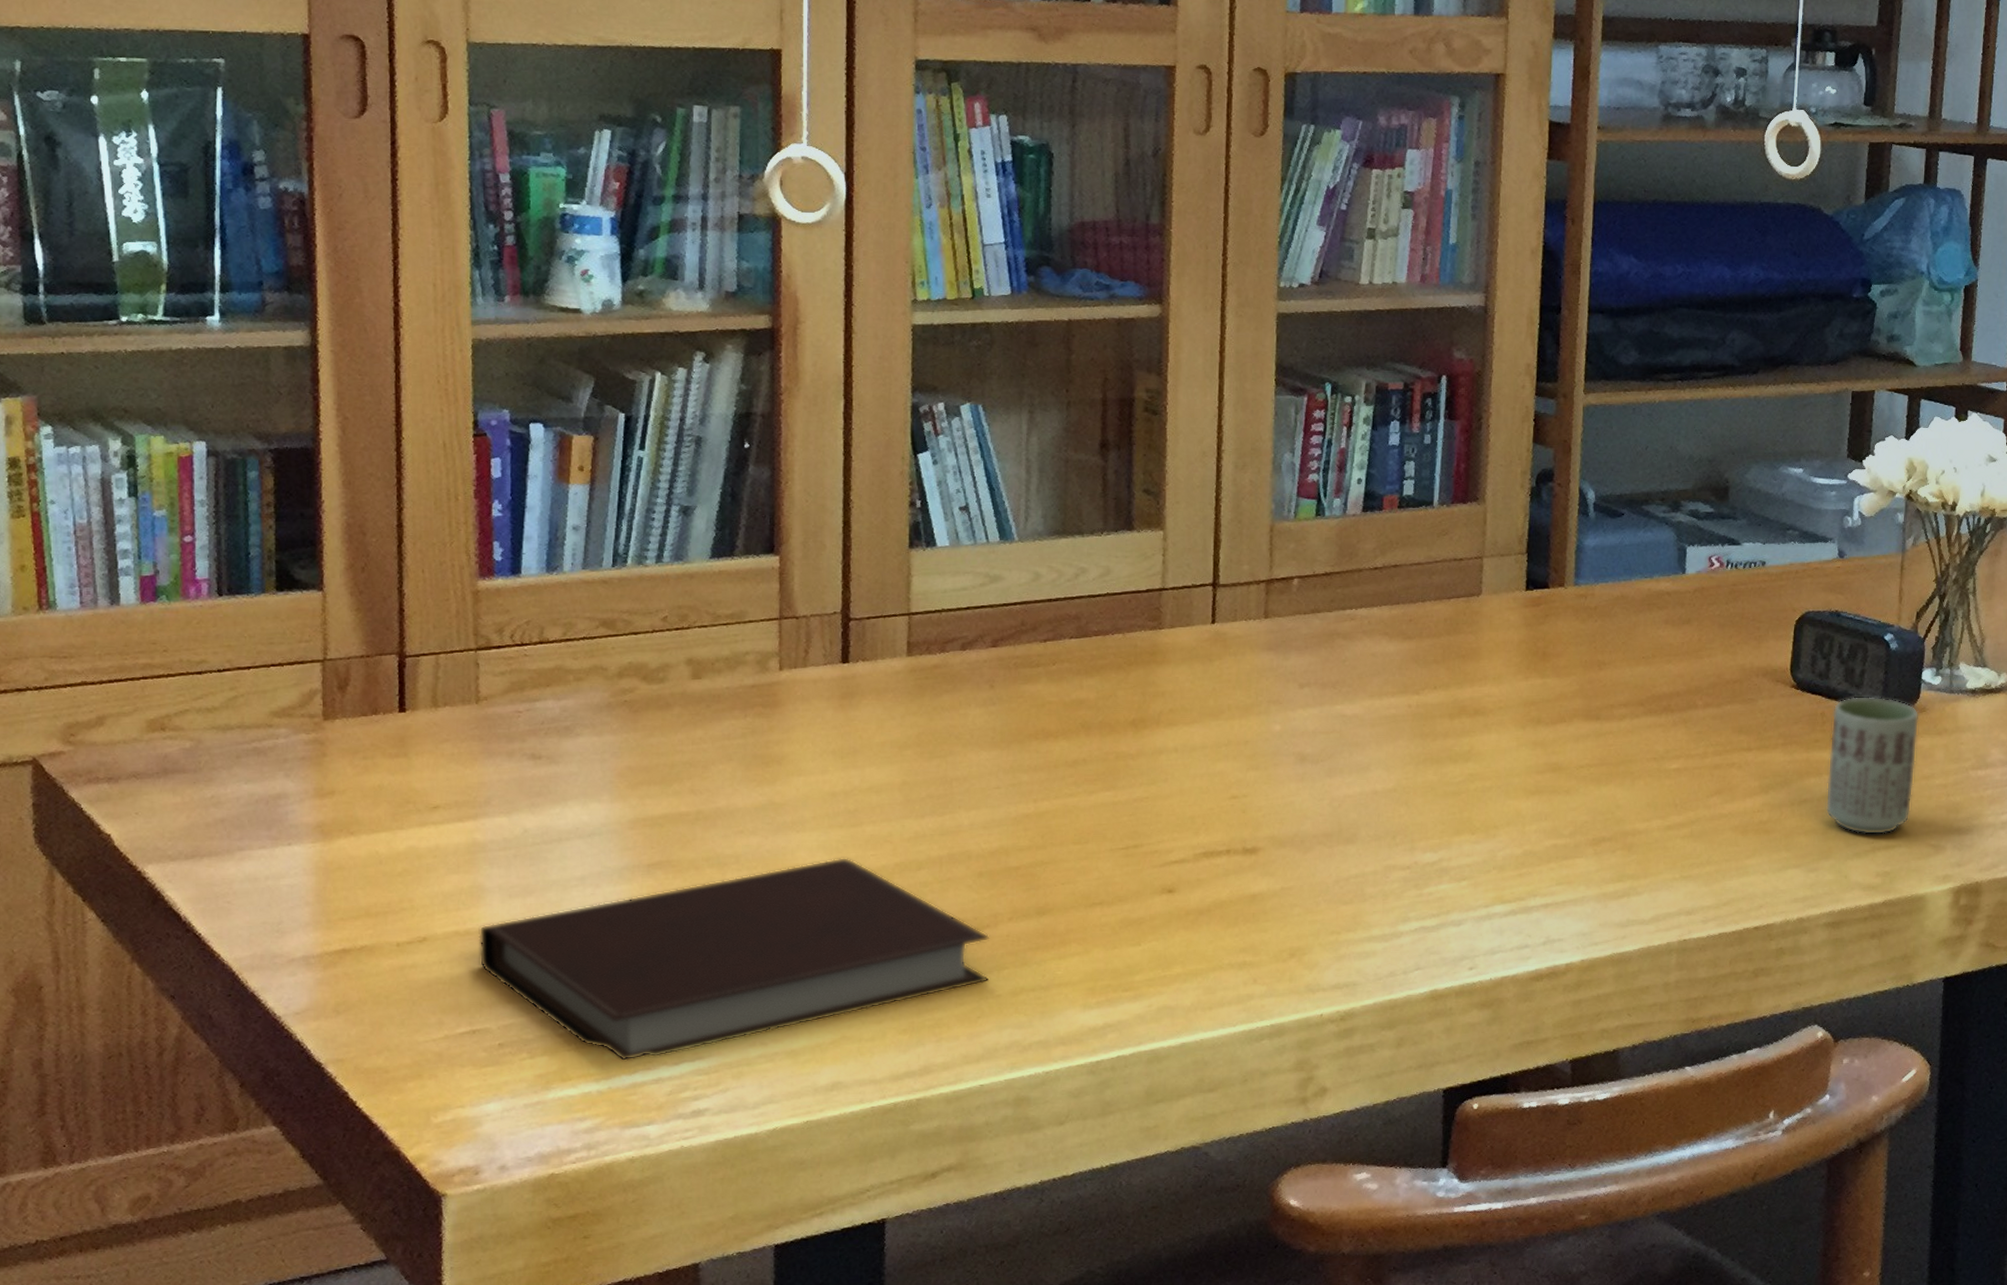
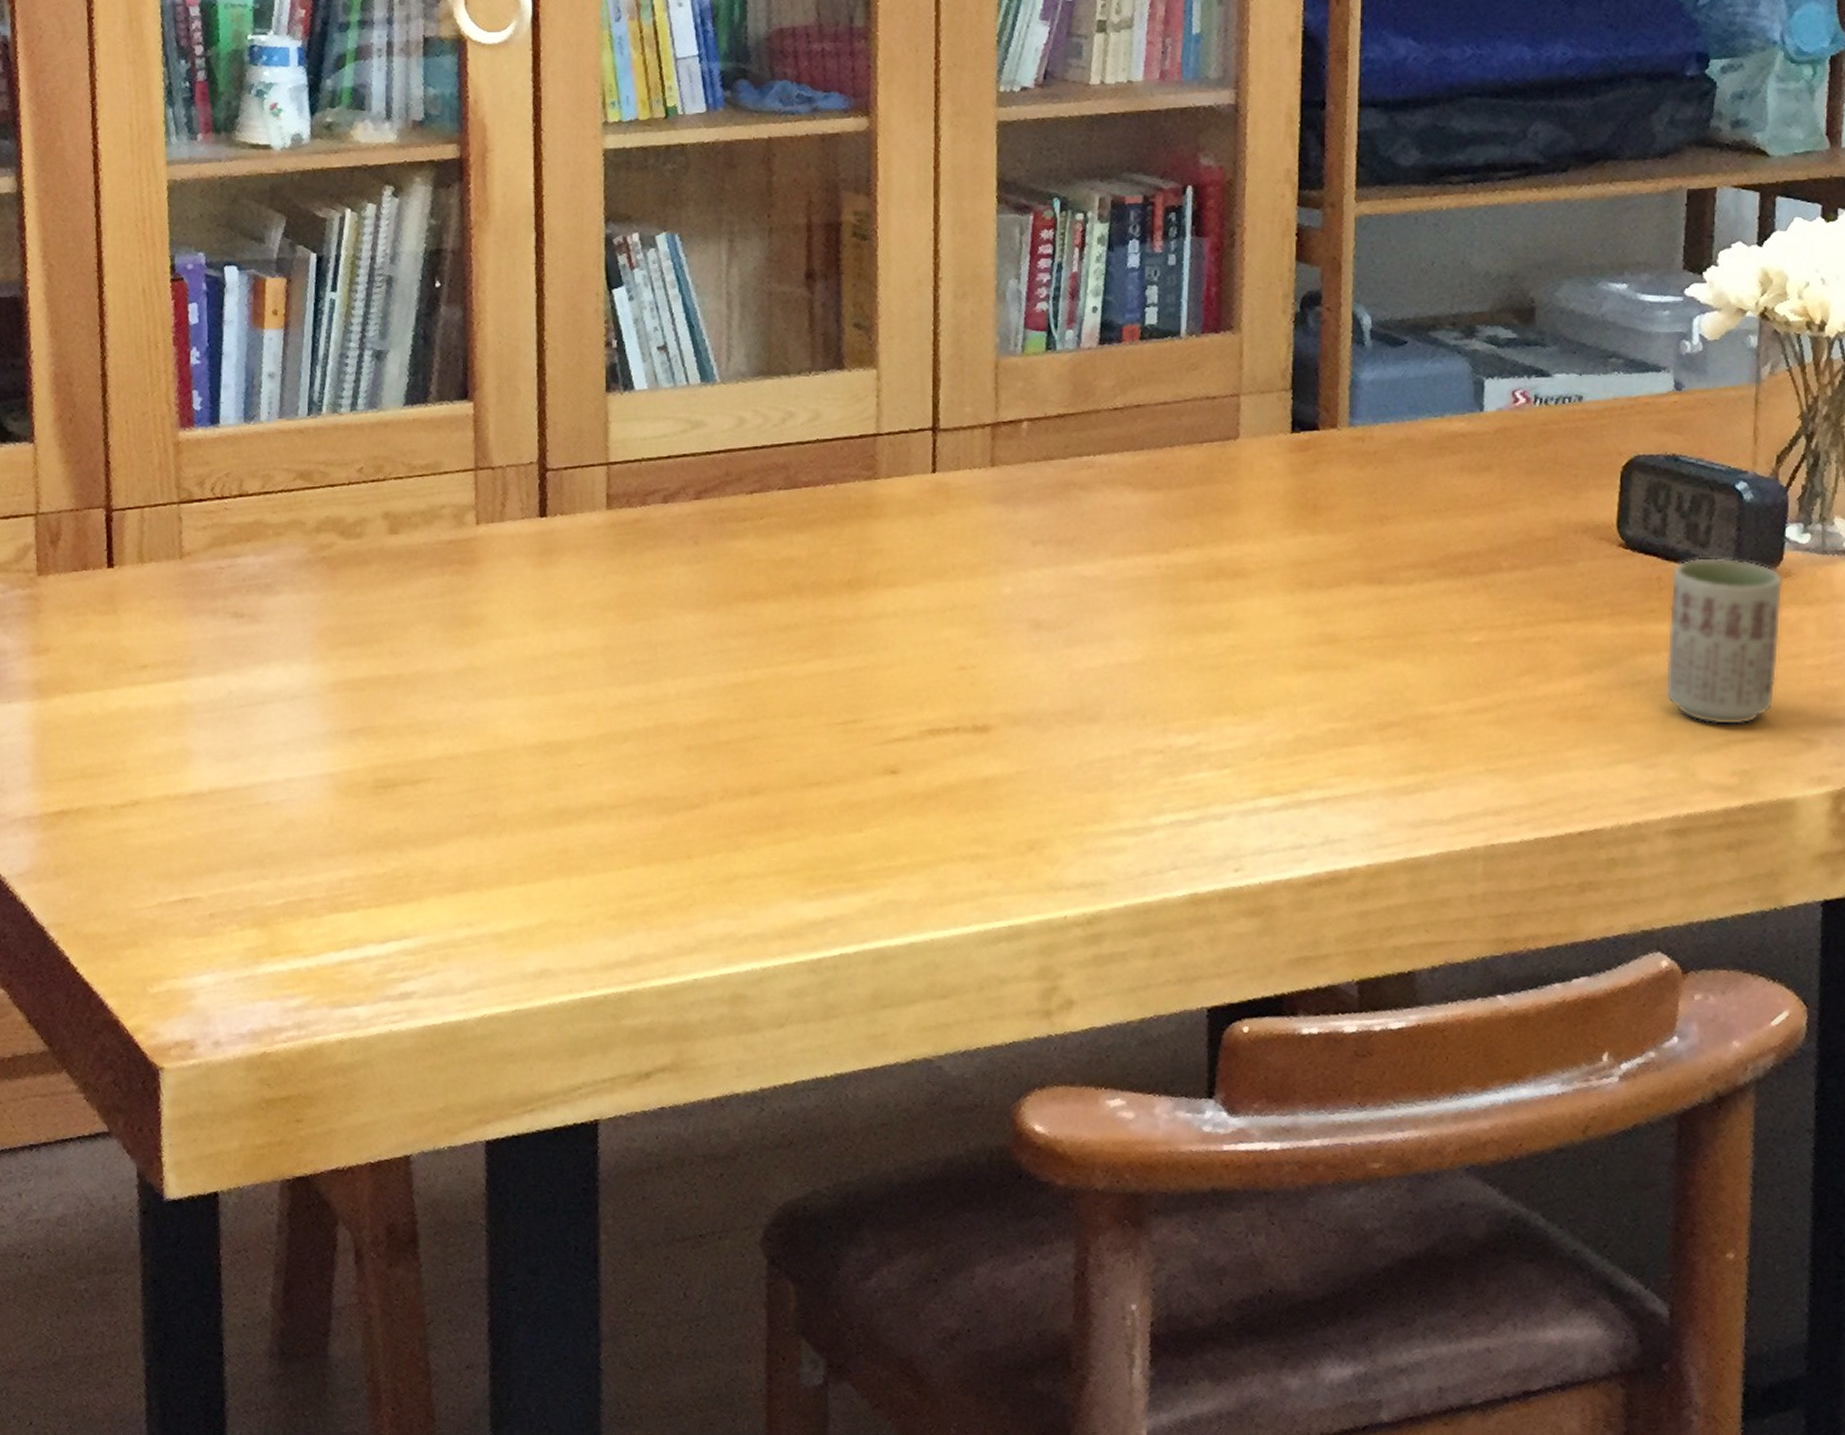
notebook: present [479,857,990,1062] -> none [188,726,701,938]

